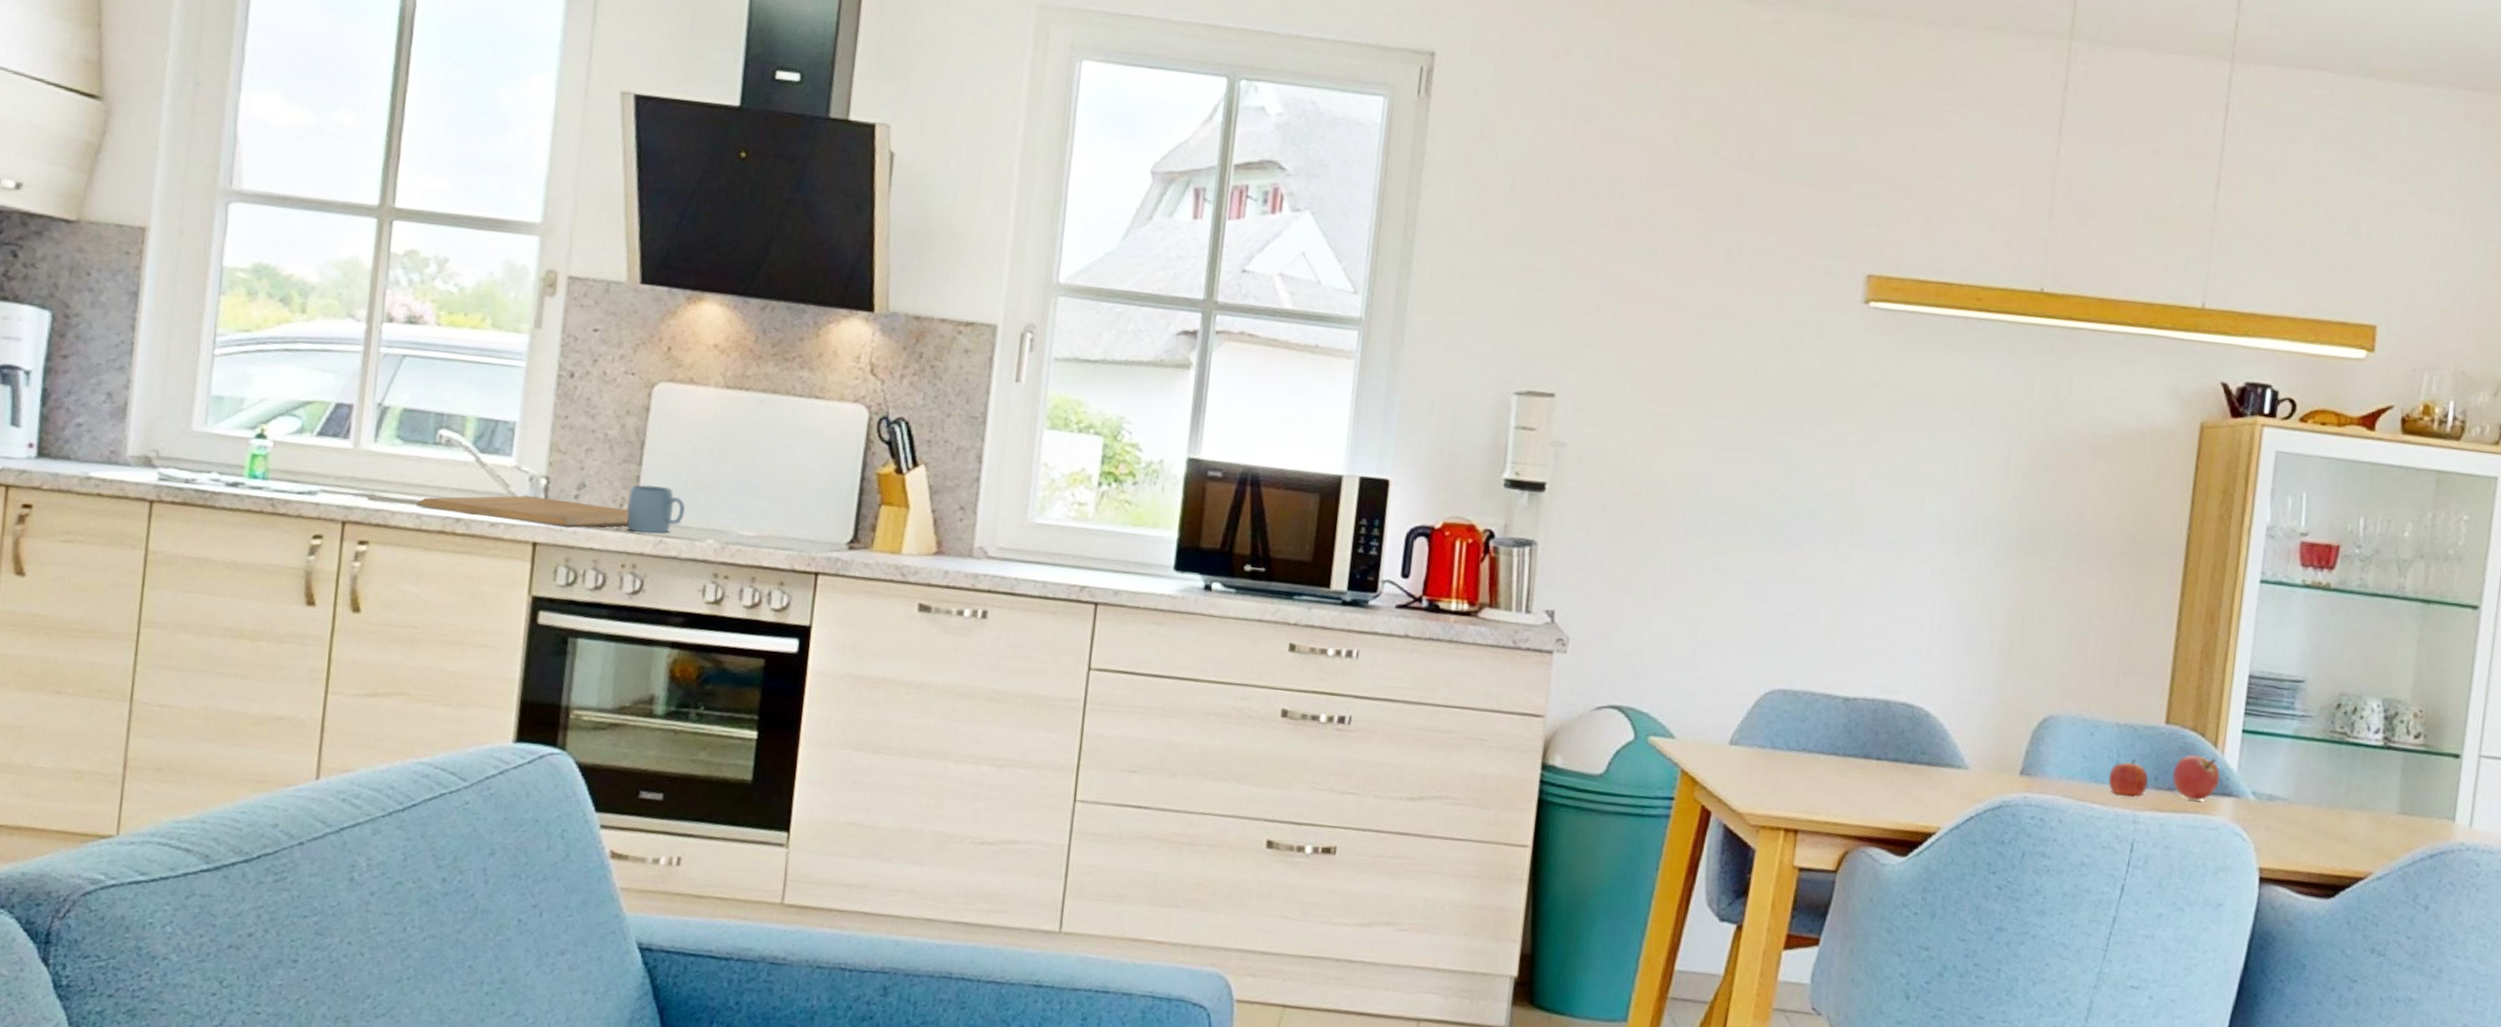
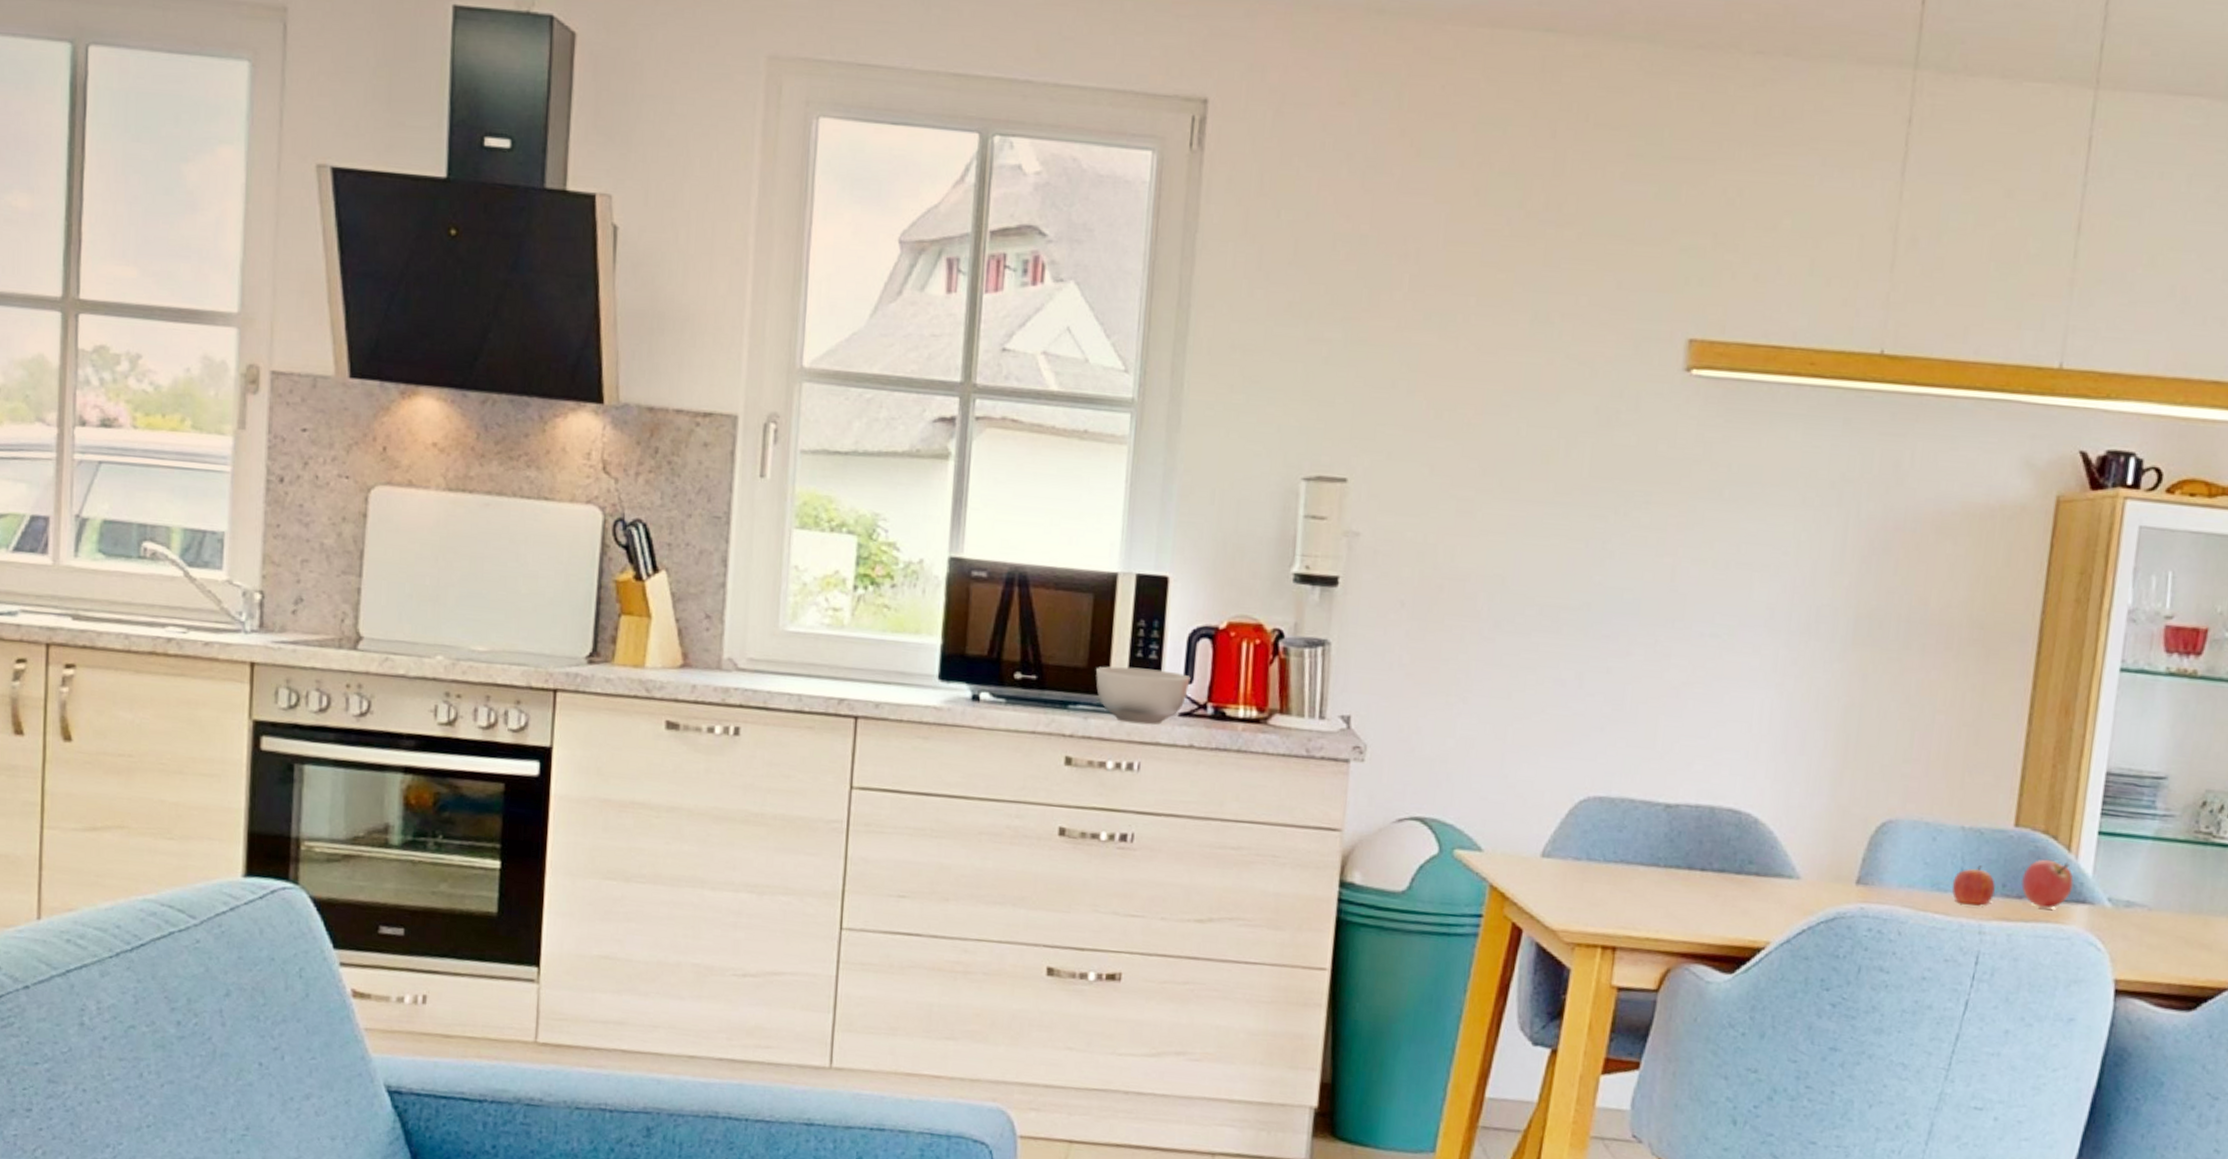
chopping board: present [416,495,629,528] -> none [123,611,351,647]
mug: present [626,484,685,534] -> none [348,597,411,651]
bowl: none [1320,560,1408,616] -> present [1096,666,1191,725]

